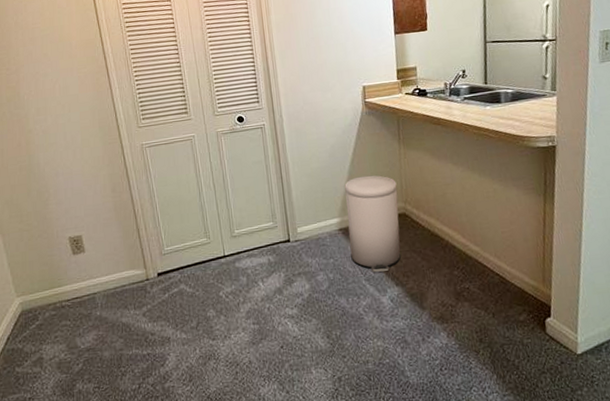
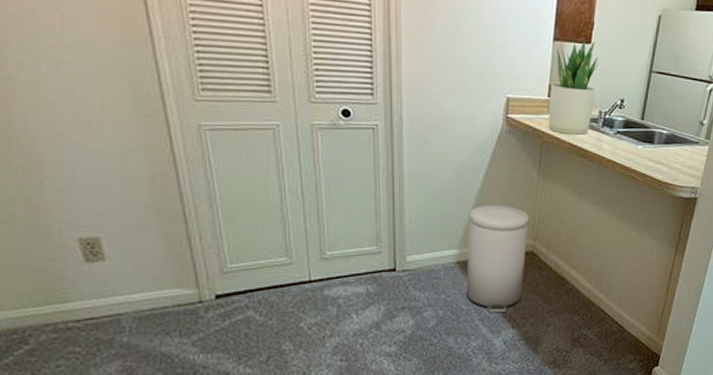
planter: none [398,27,439,108] -> present [548,40,599,135]

